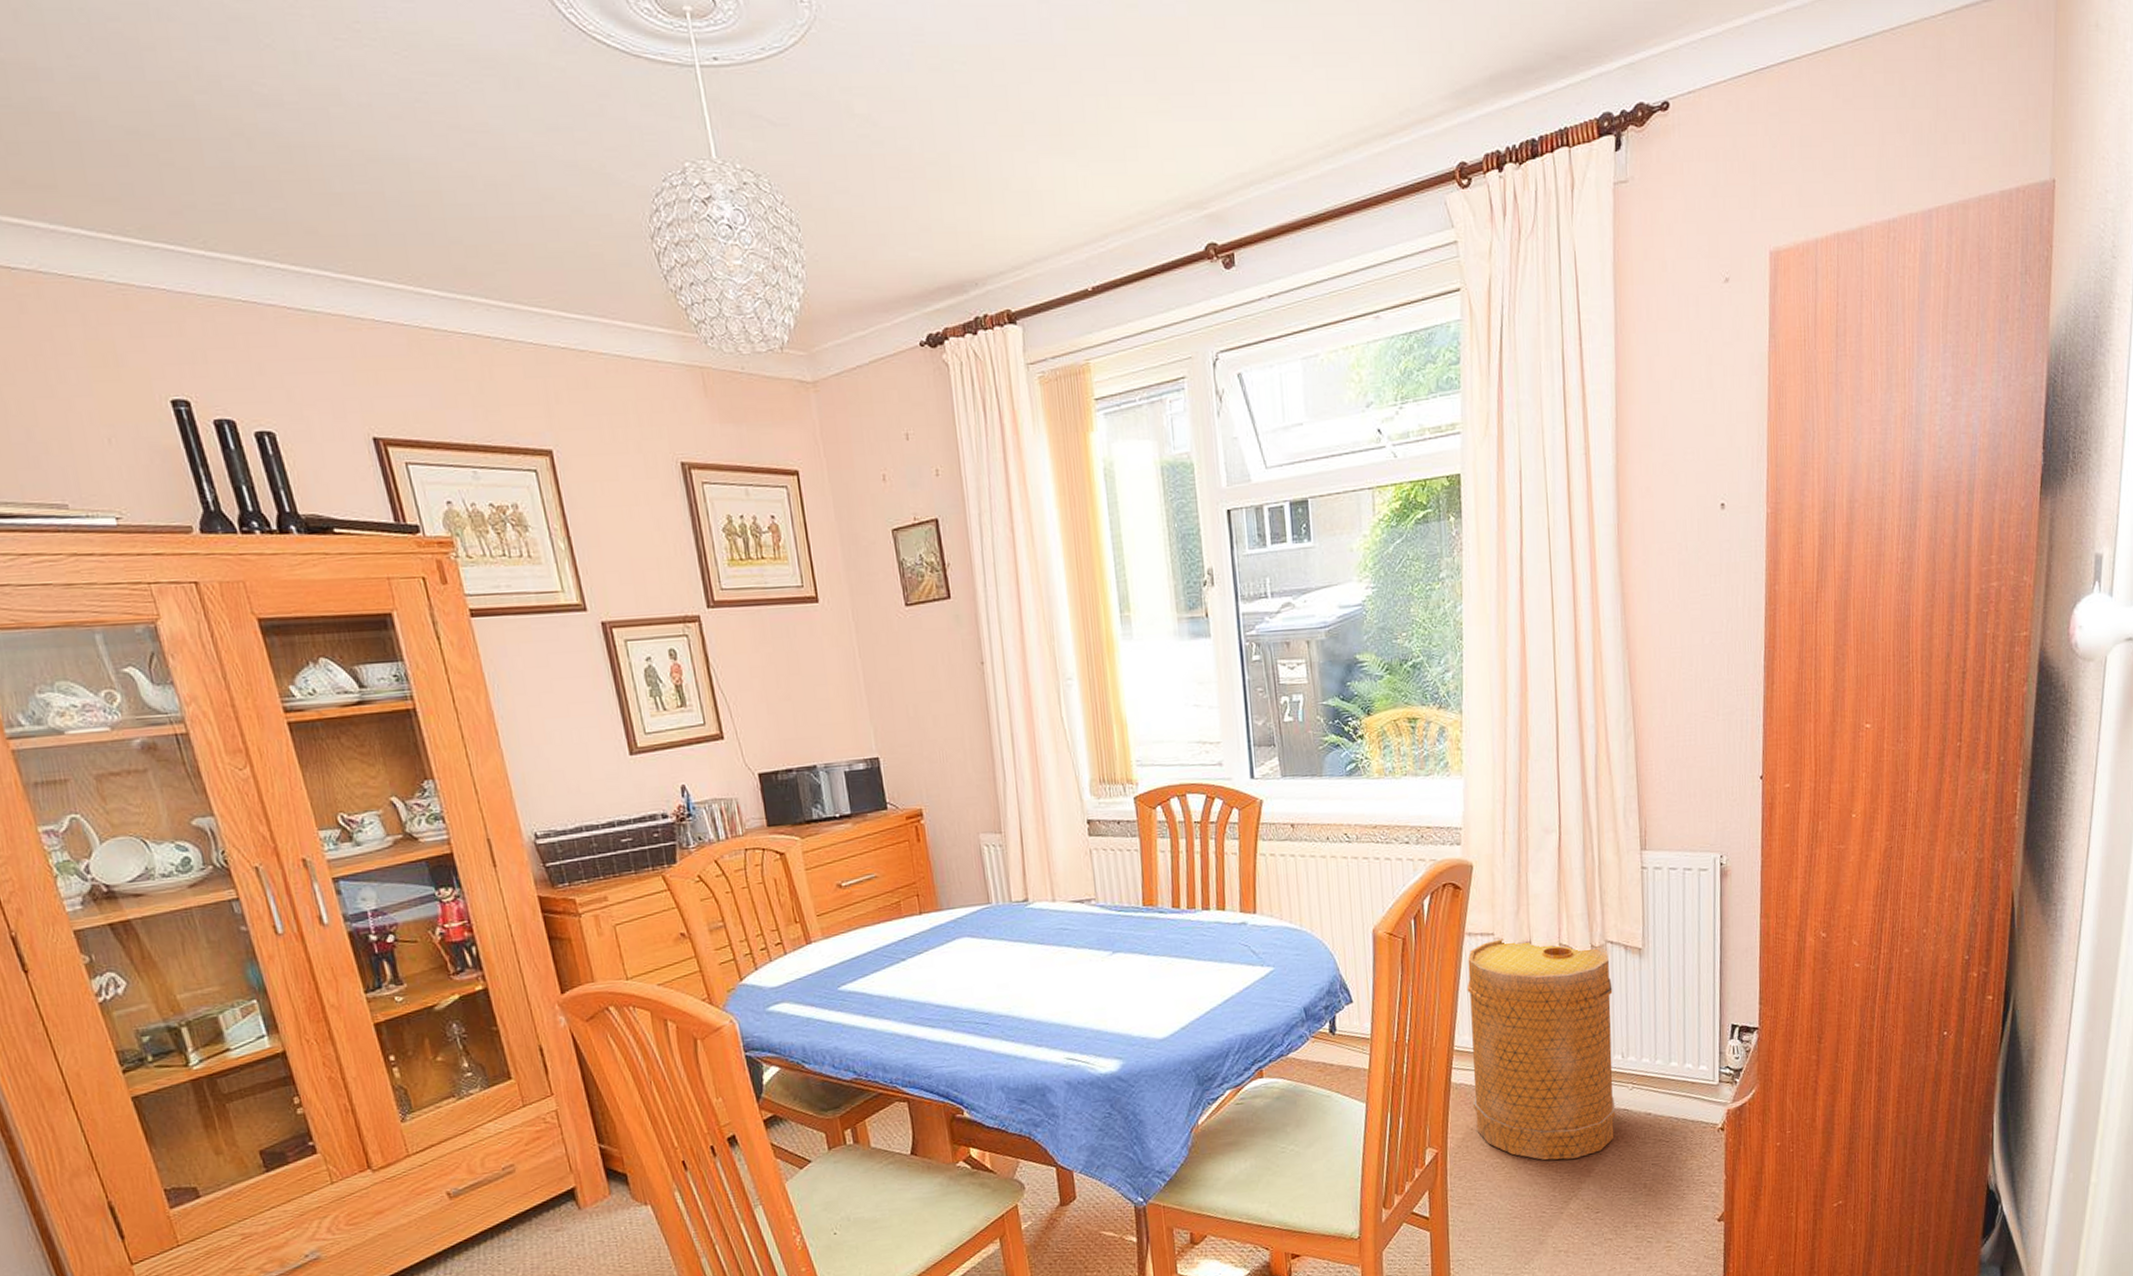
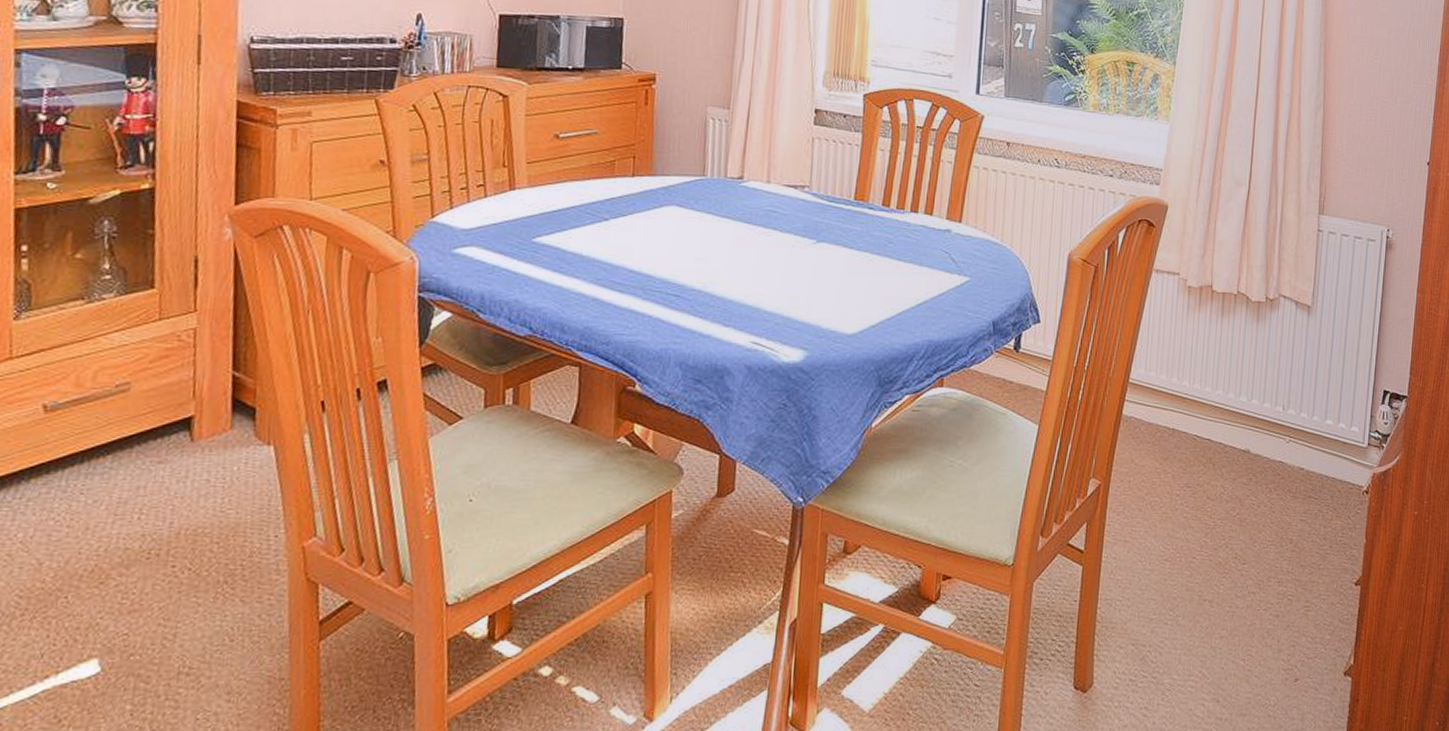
basket: present [1467,939,1616,1160] -> none [1140,279,1281,506]

